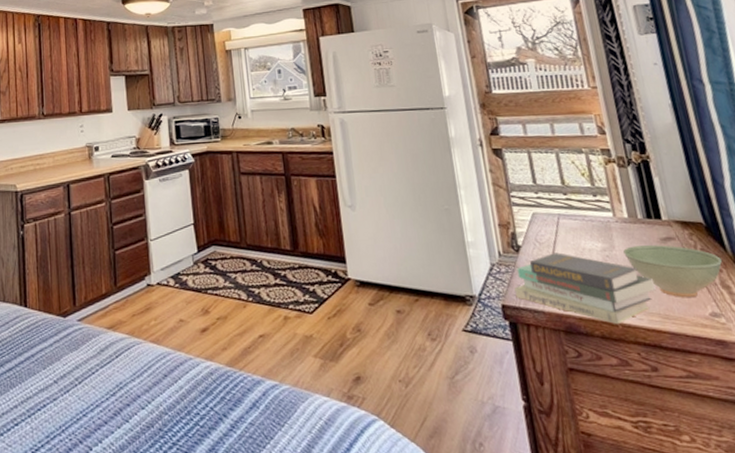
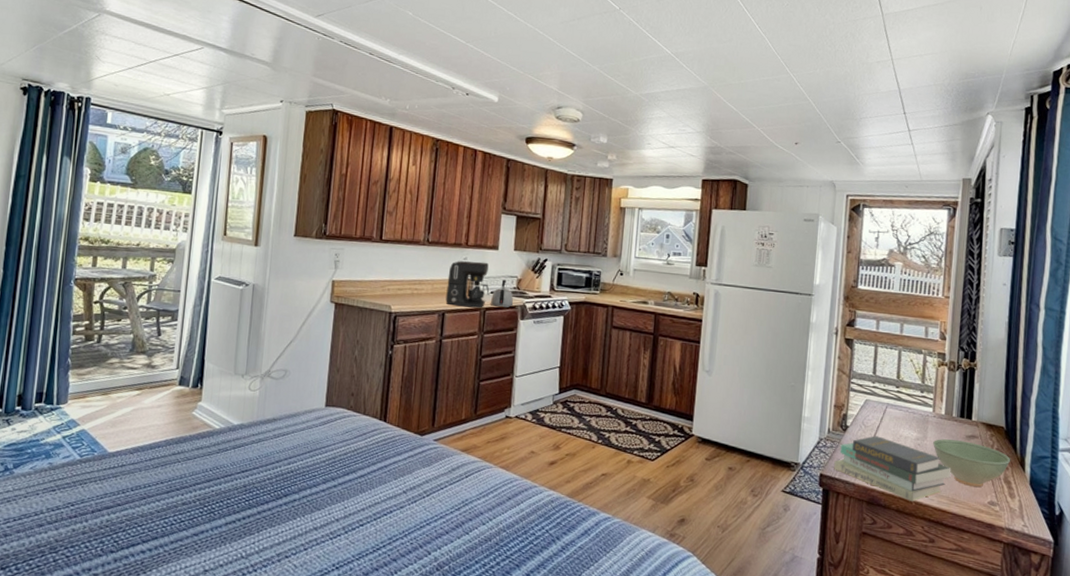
coffee maker: none [67,126,111,176] -> present [445,261,490,308]
kettle: none [112,141,136,170] -> present [490,279,514,308]

